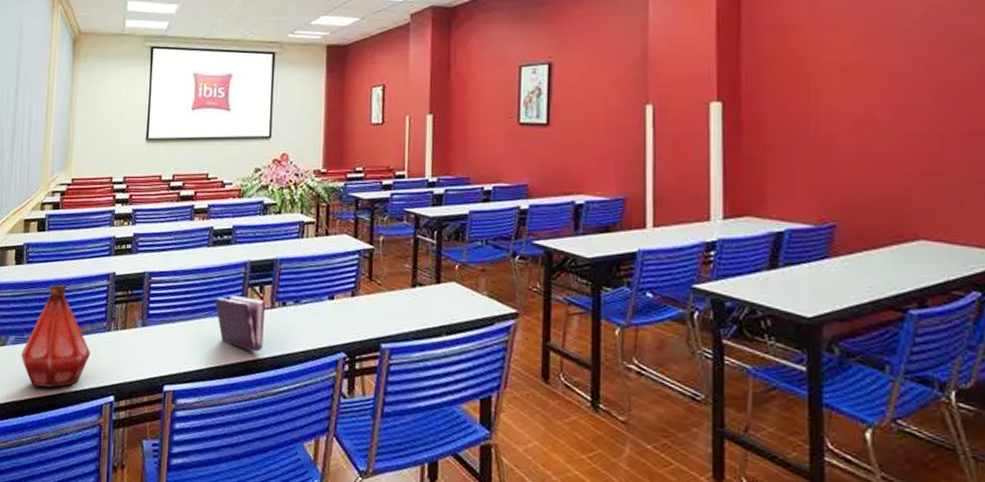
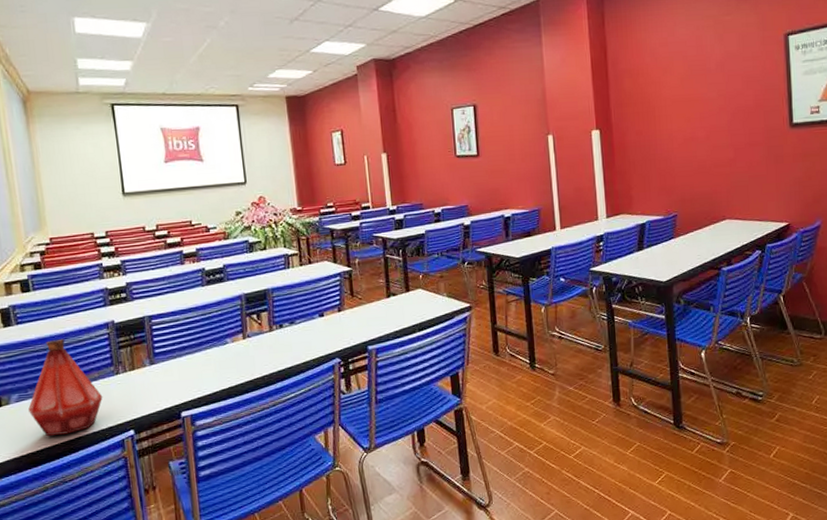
book: present [214,296,265,352] -> none [216,325,268,370]

